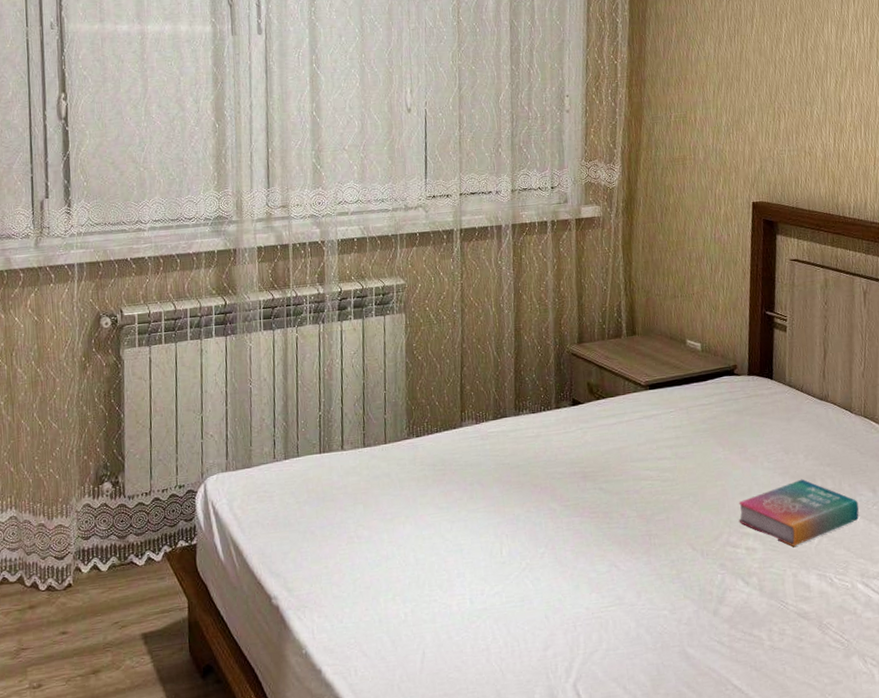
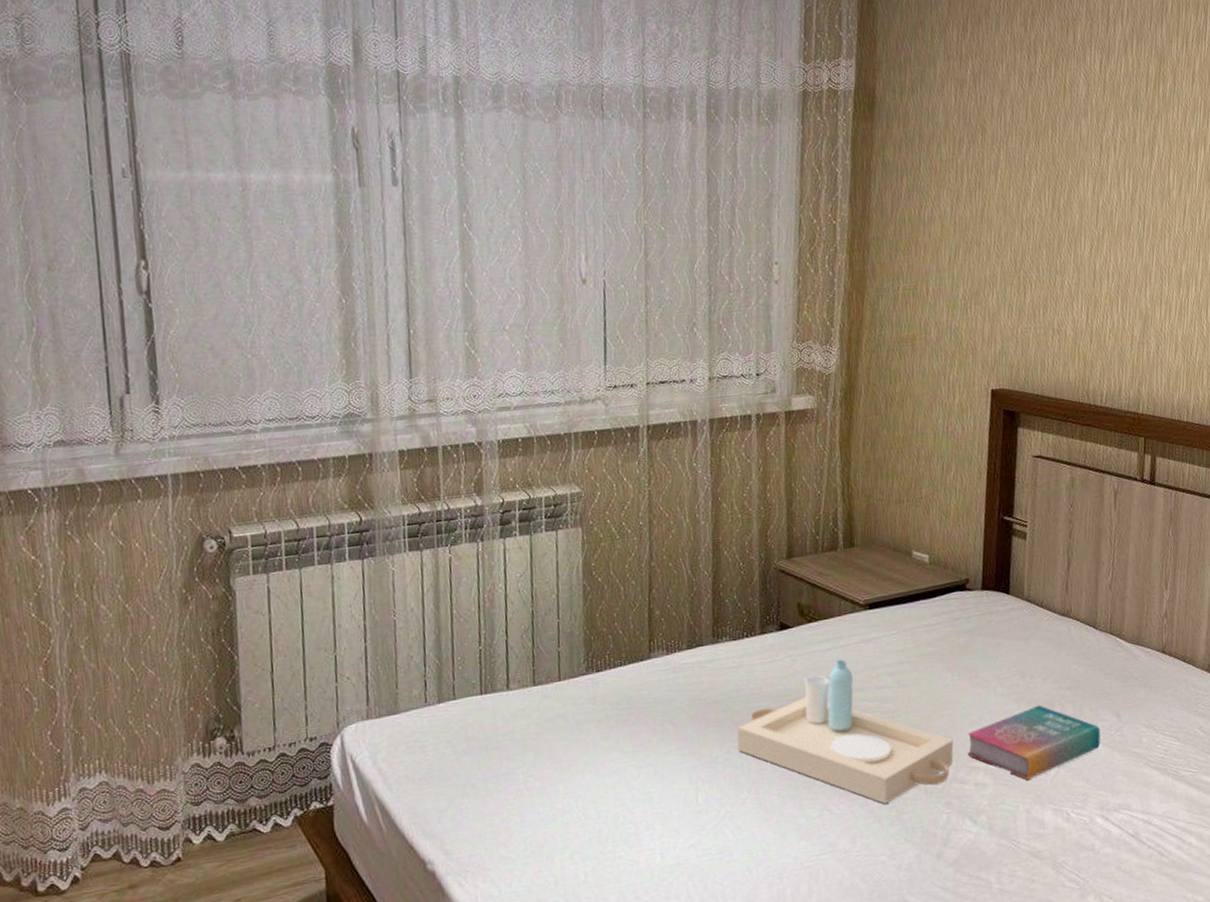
serving tray: none [536,433,727,563] -> present [737,659,954,804]

